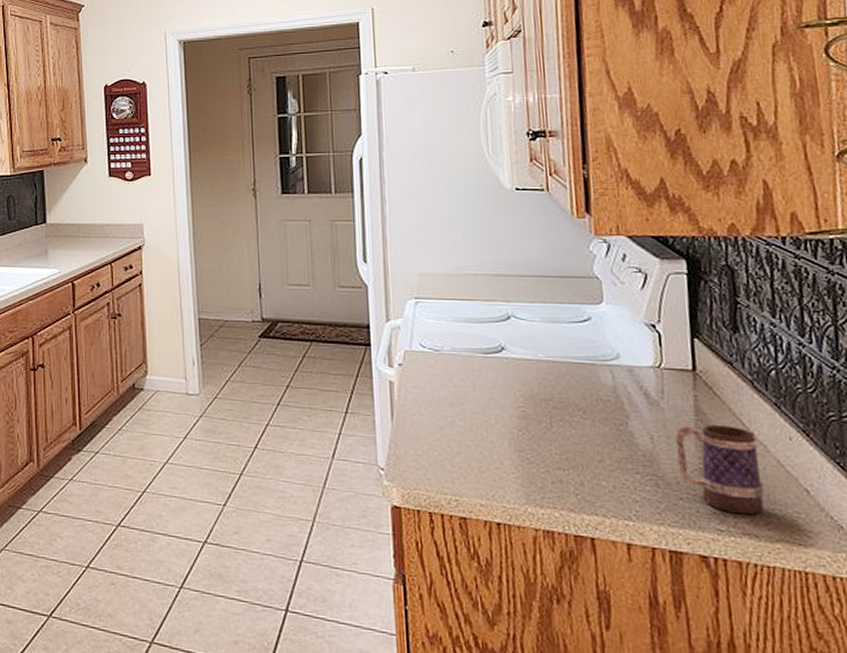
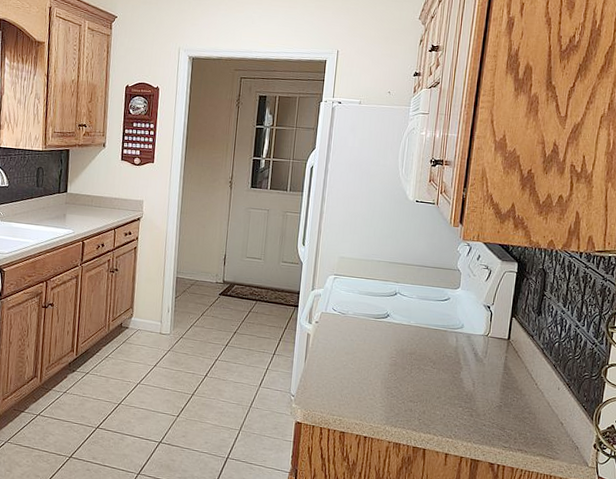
mug: present [675,424,764,515] -> none [486,376,538,438]

